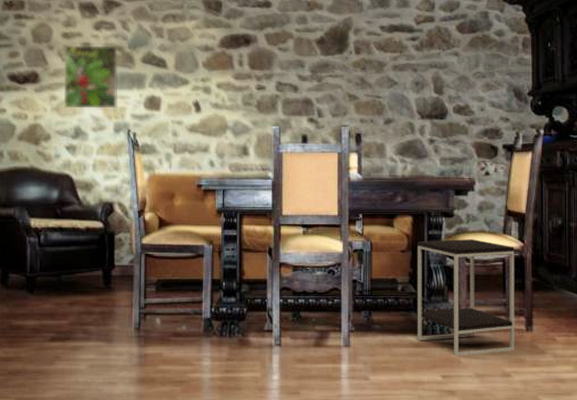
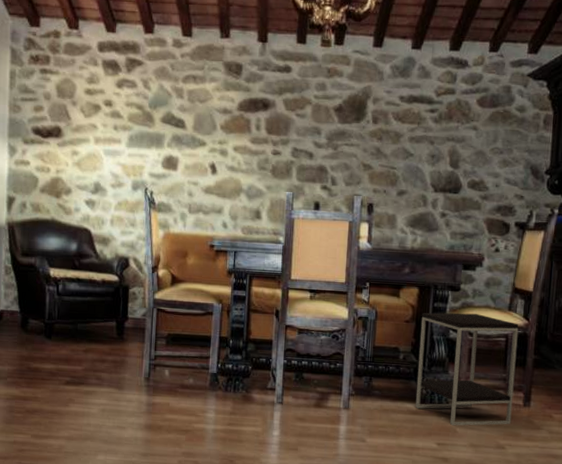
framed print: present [63,46,118,109] -> none [84,102,138,167]

